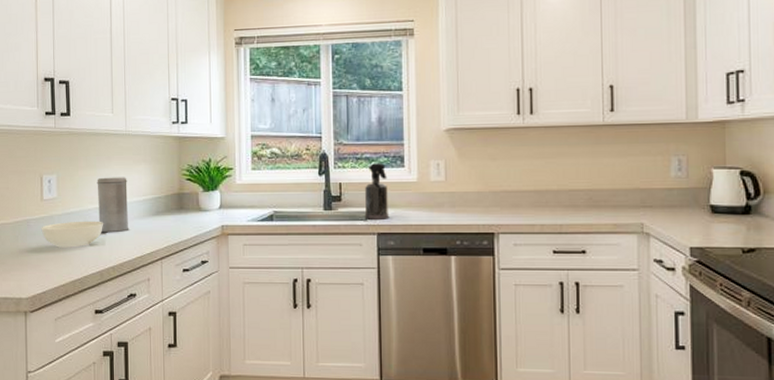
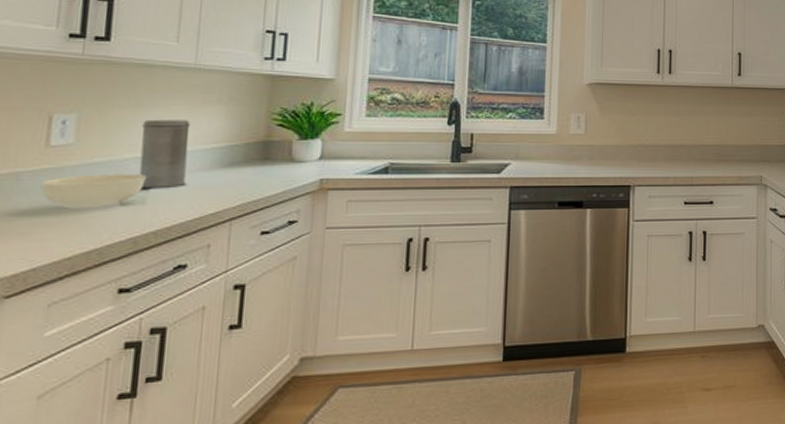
spray bottle: present [364,163,390,221] -> none [497,114,525,174]

